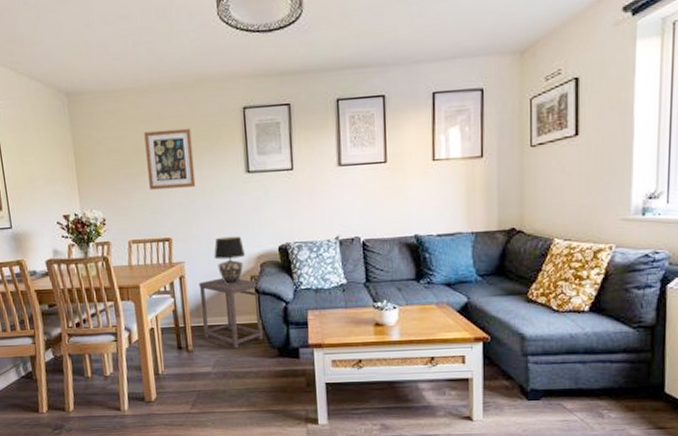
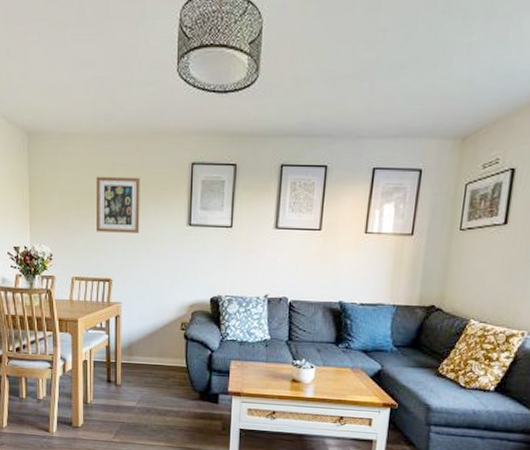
side table: present [198,278,263,349] -> none [132,321,189,388]
table lamp: present [214,236,245,284] -> none [149,283,178,328]

